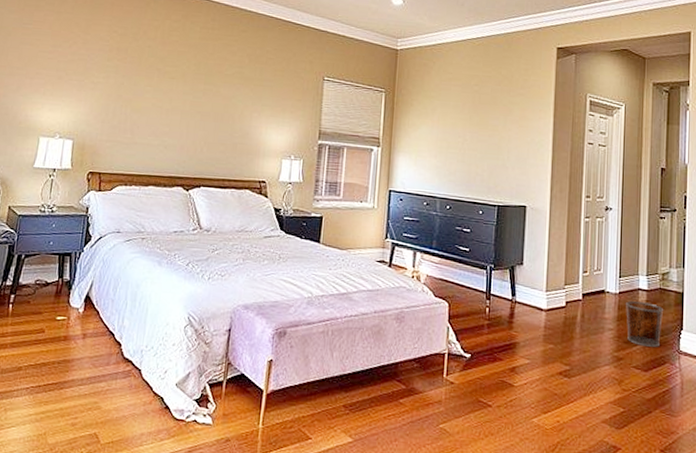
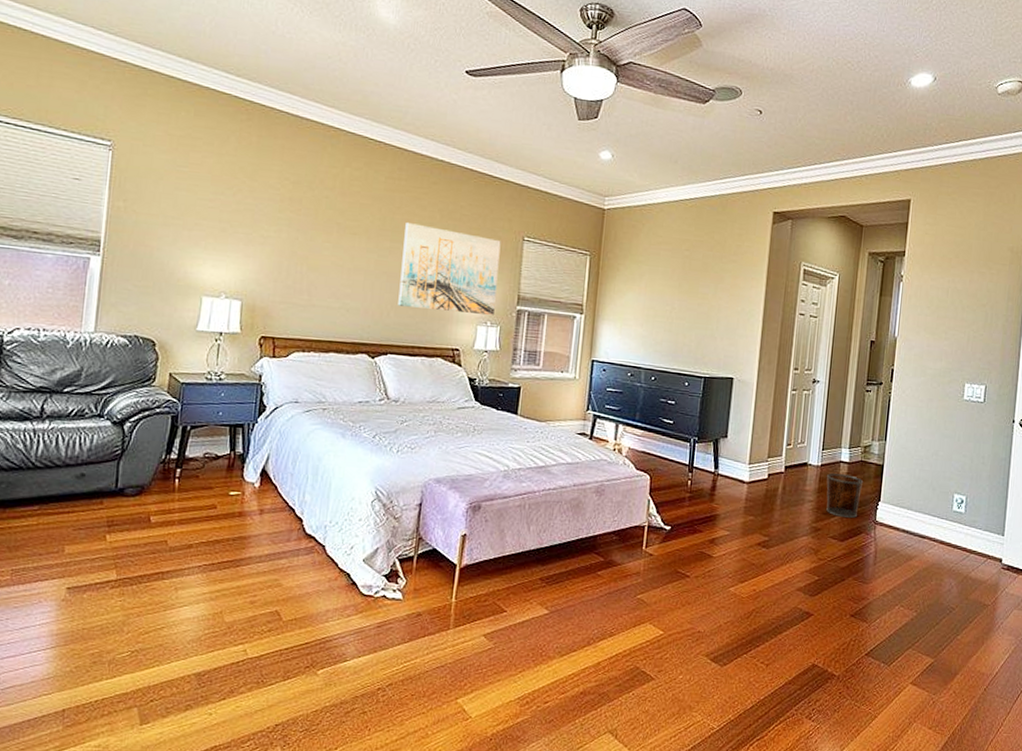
wall art: none [210,67,303,149] -> present [398,223,501,315]

